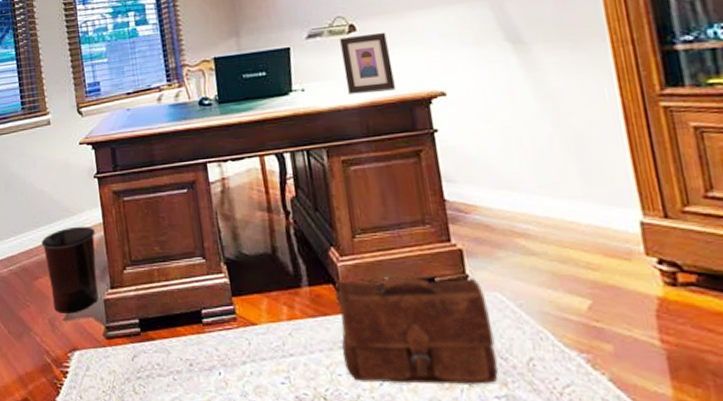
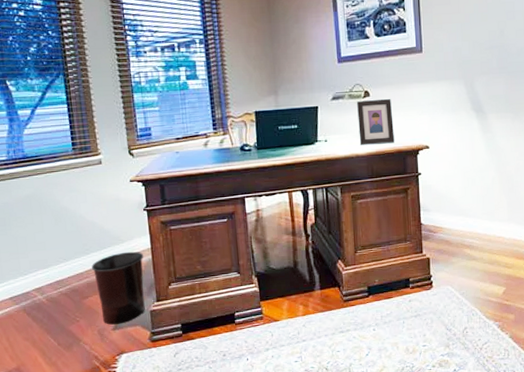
briefcase: present [333,277,499,385] -> none [338,277,445,354]

